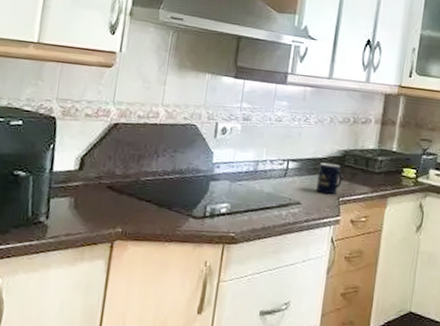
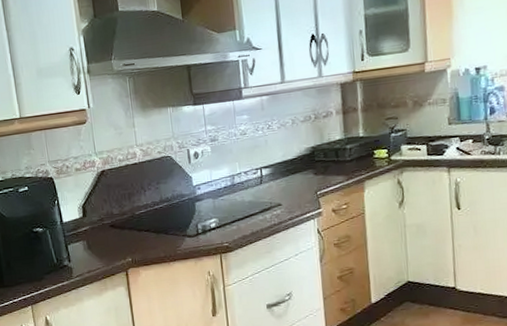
mug: present [316,162,342,195] -> none [291,161,316,191]

